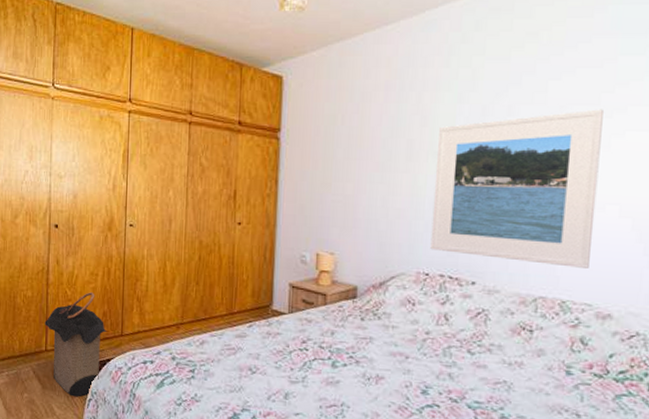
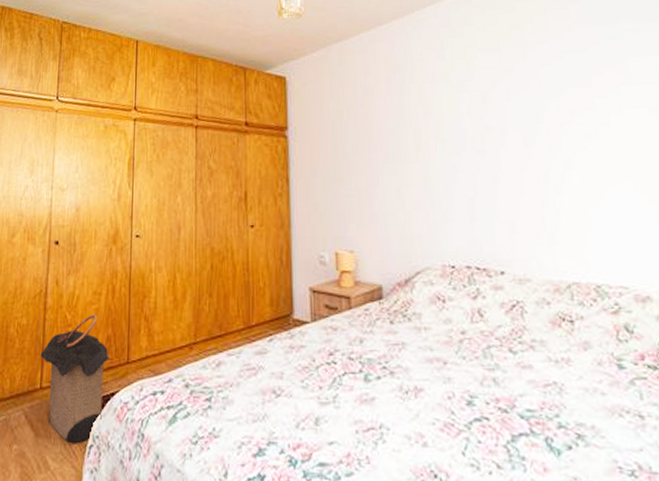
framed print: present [430,109,603,268] -> none [444,90,617,248]

